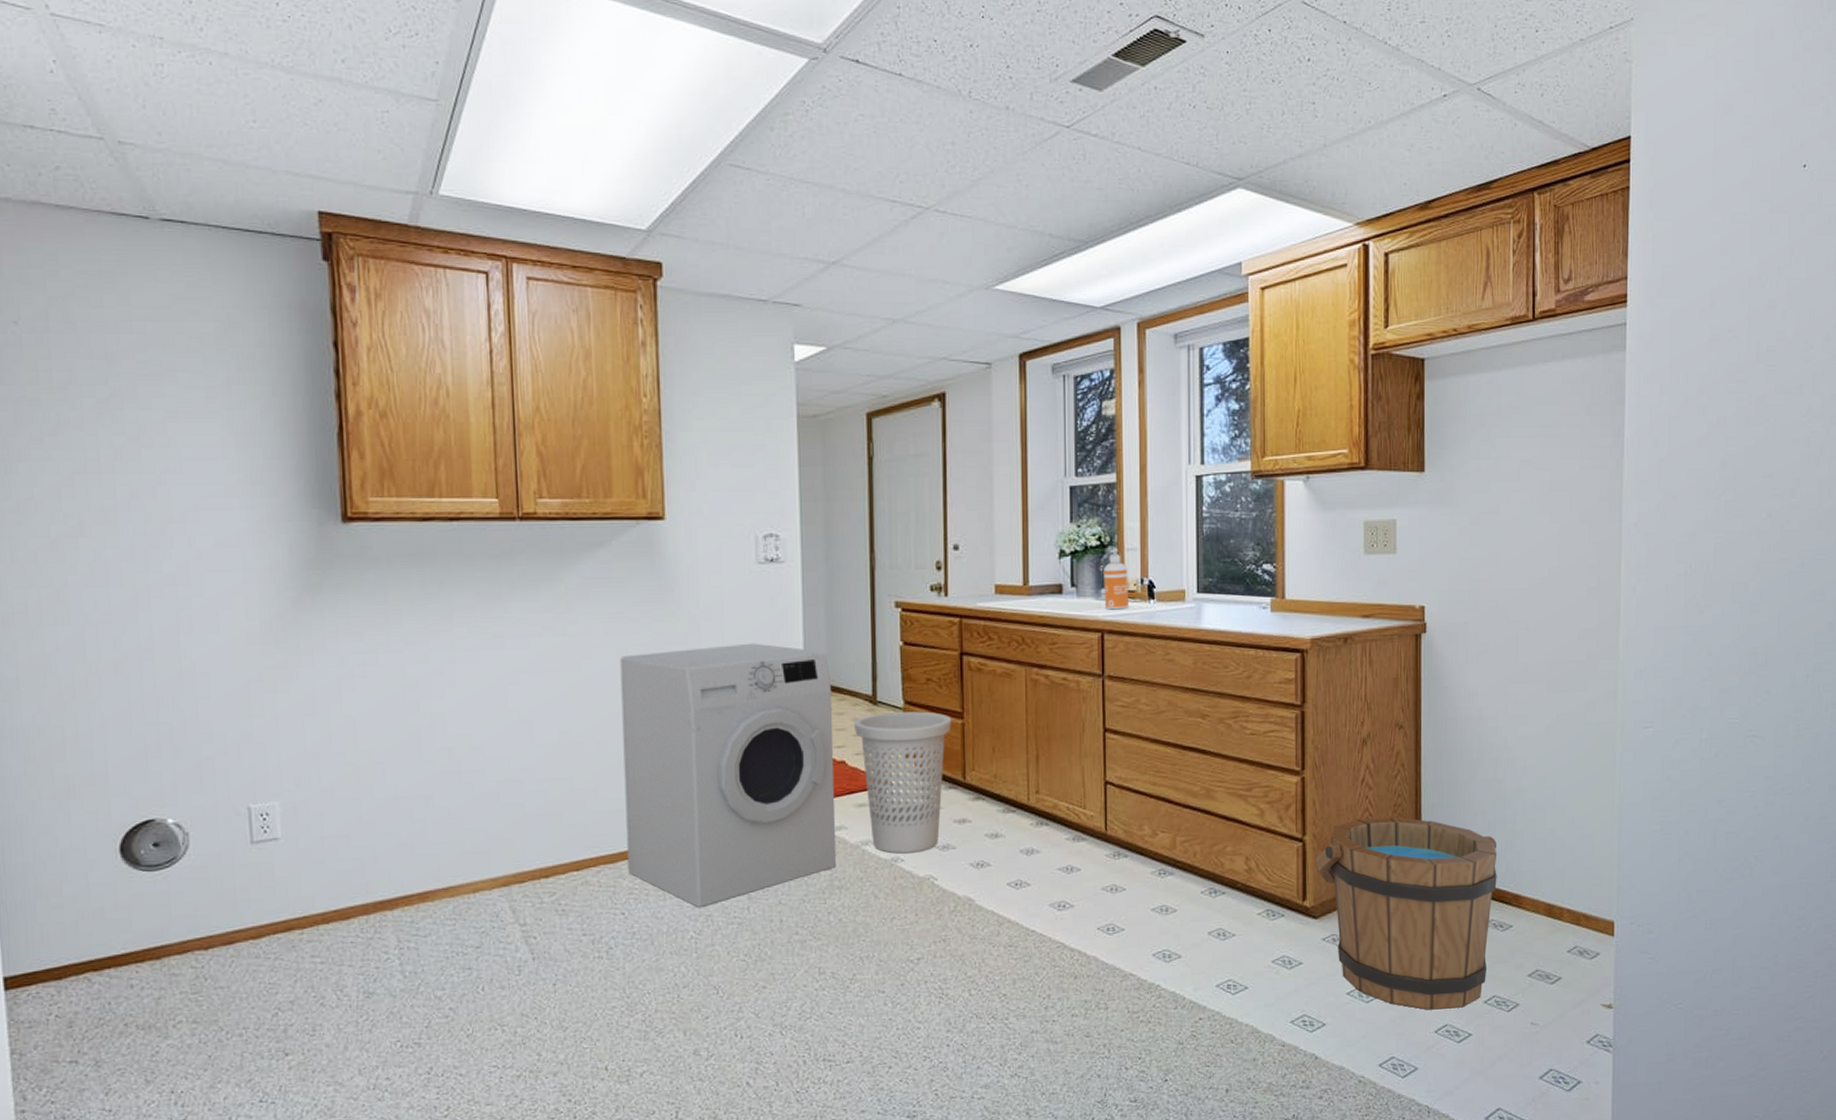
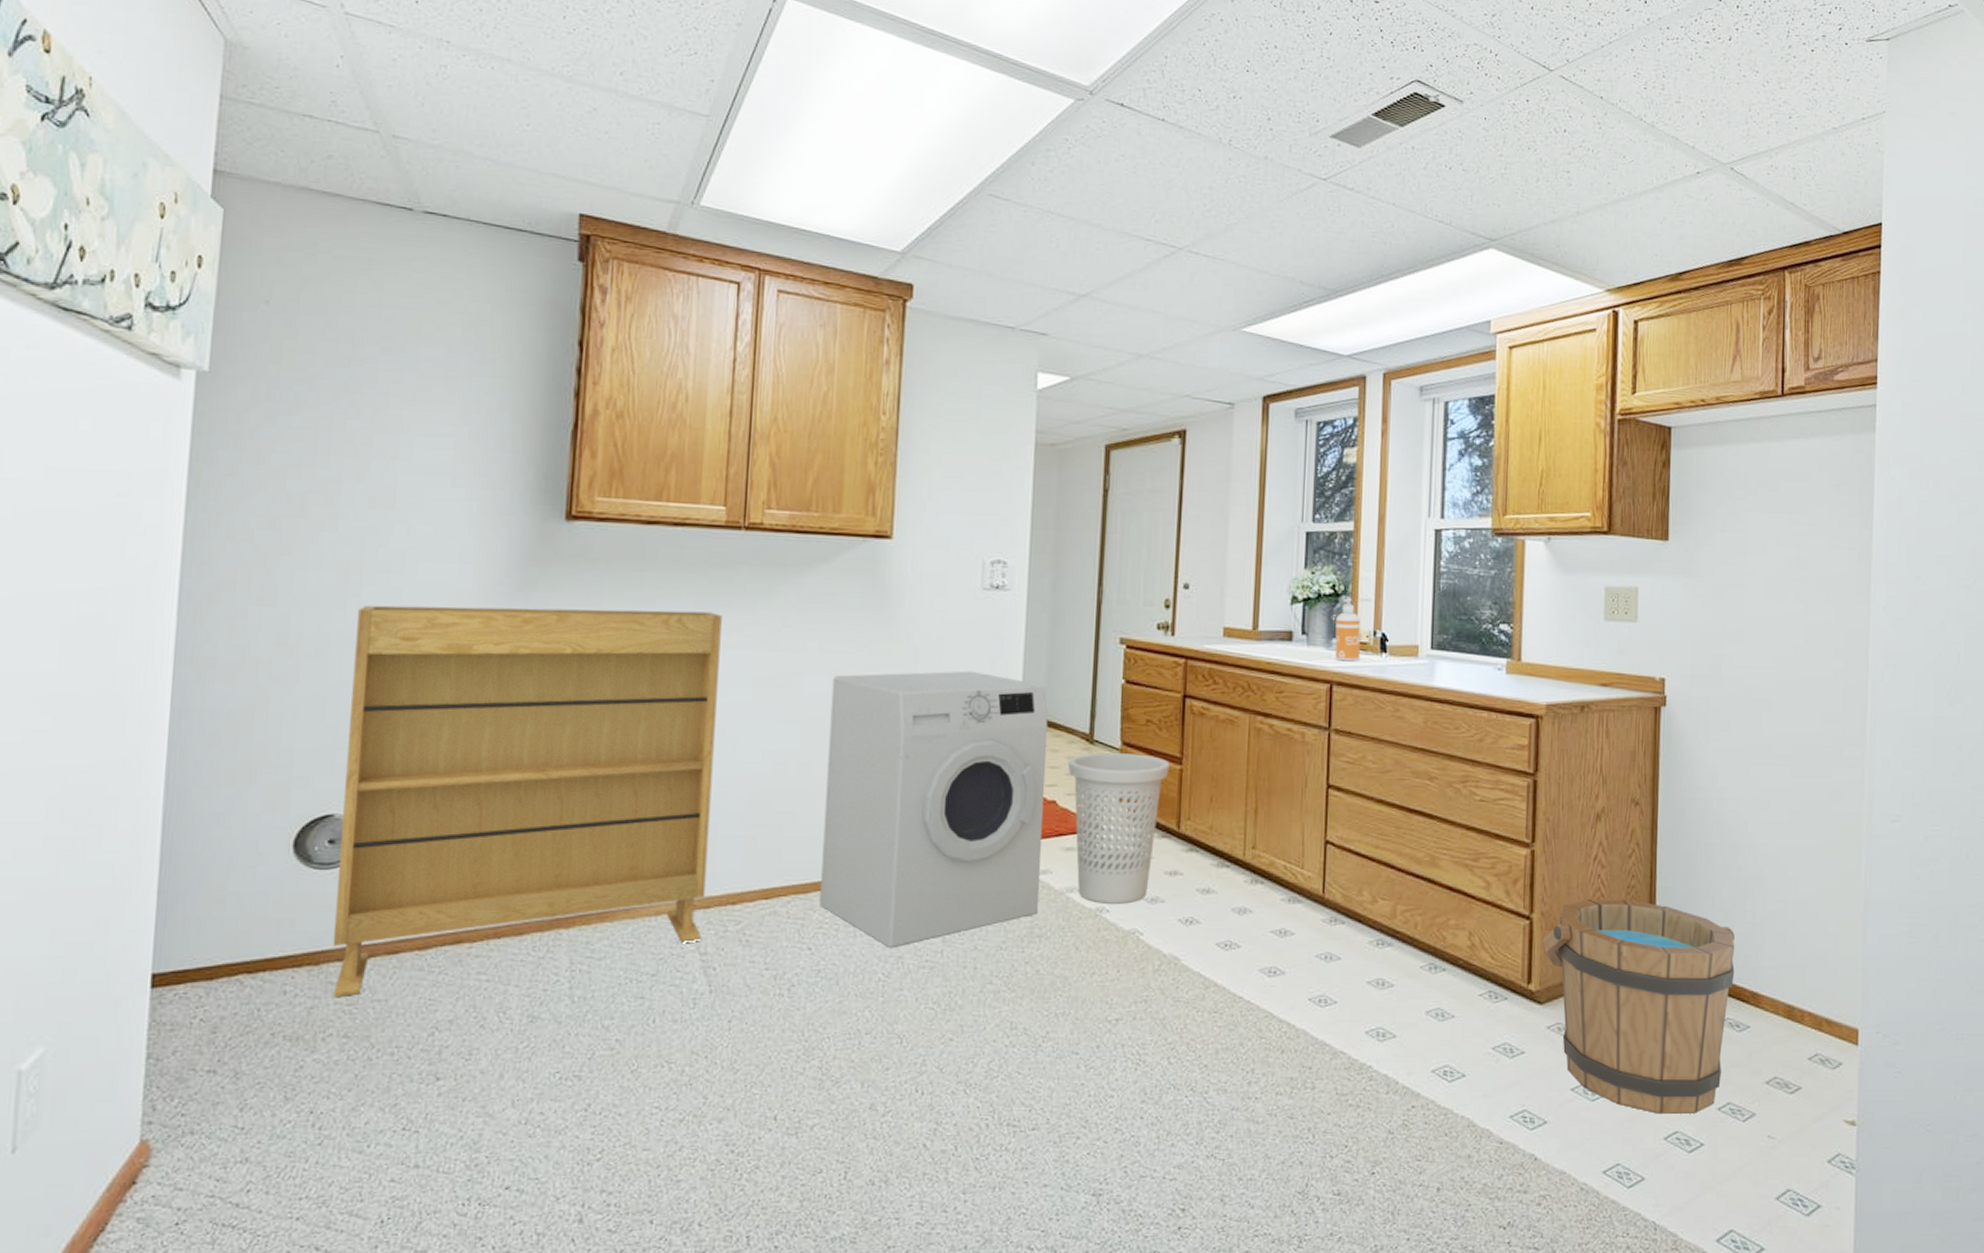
shoe rack: none [151,603,519,988] -> present [332,605,722,998]

